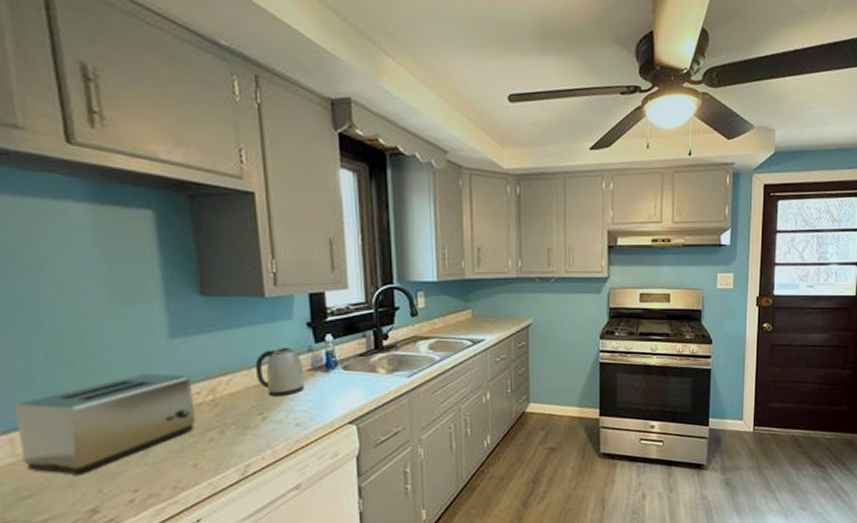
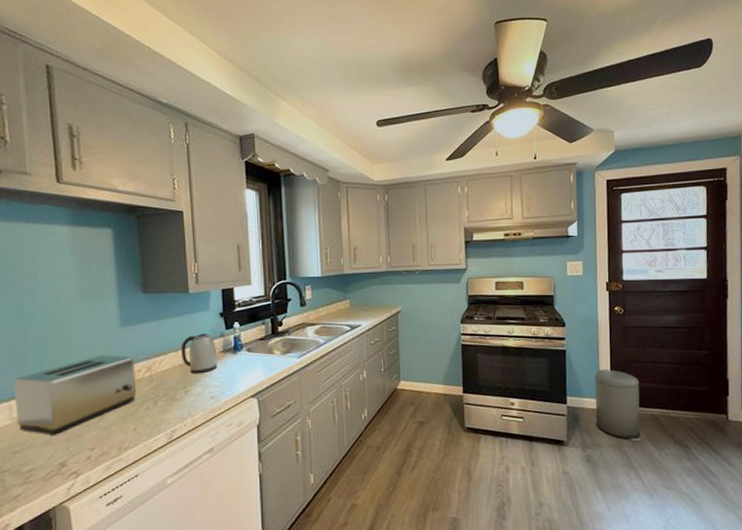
pedal bin: none [737,389,783,463] -> present [595,369,641,441]

